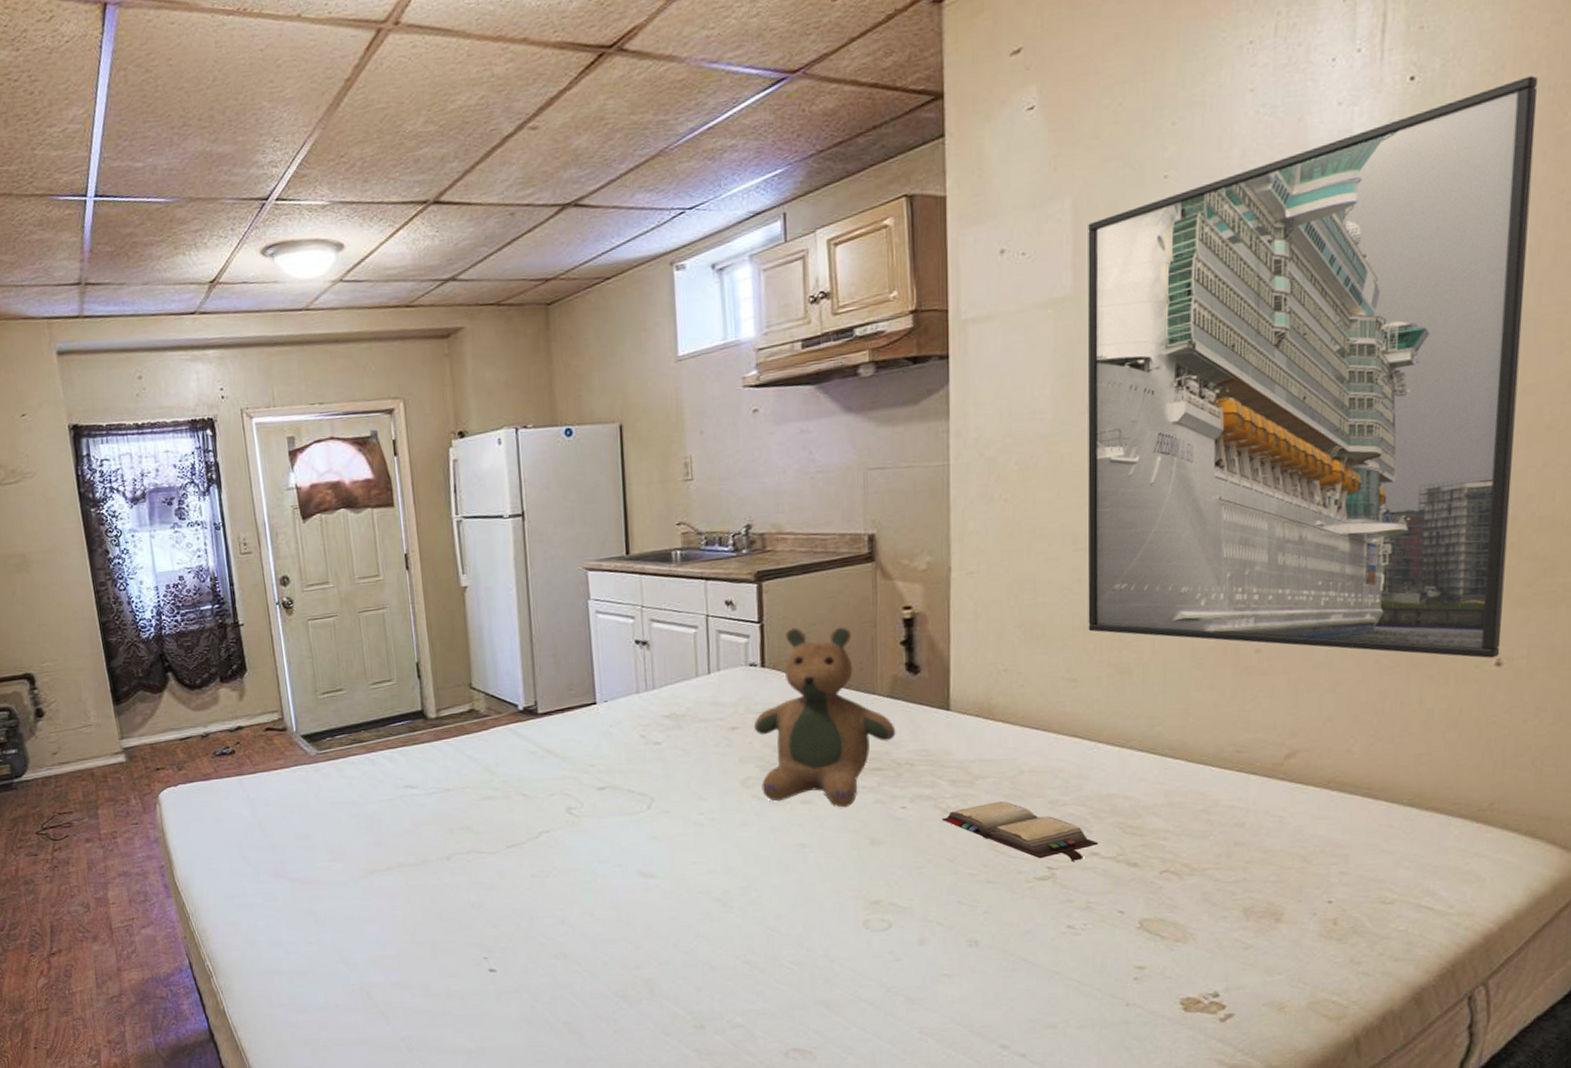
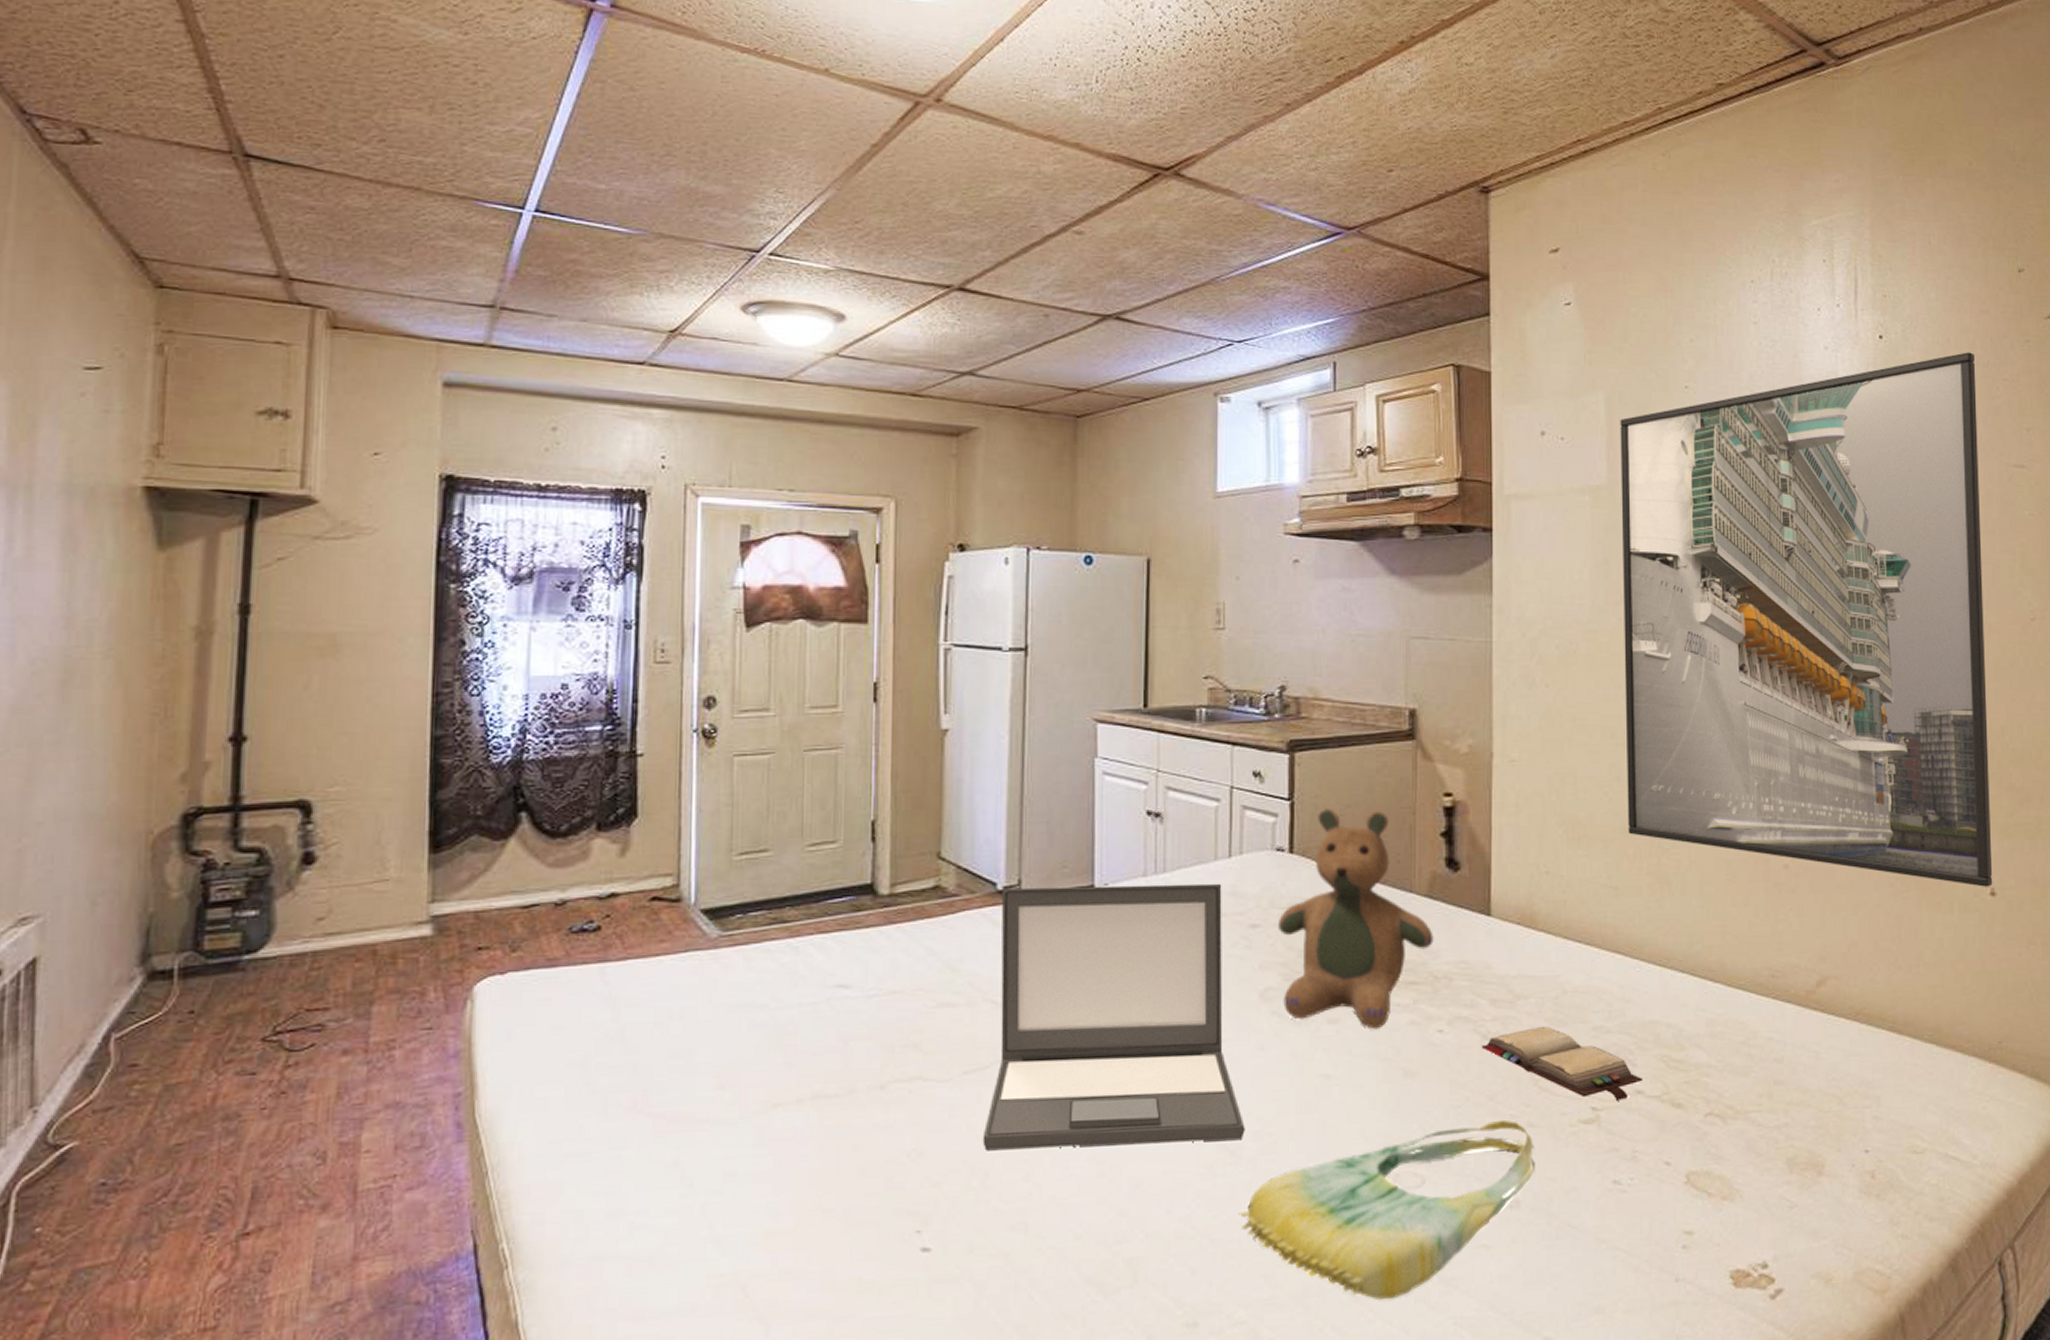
laptop: none [523,695,734,902] -> present [982,883,1245,1150]
tote bag: none [732,877,991,1013] -> present [1238,1119,1534,1299]

